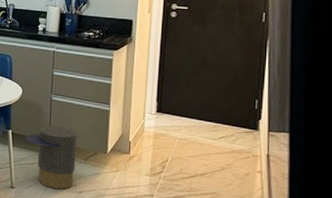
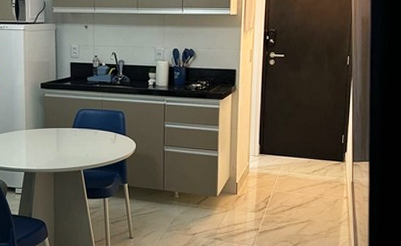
trash can: present [25,125,77,190] -> none [141,176,189,234]

